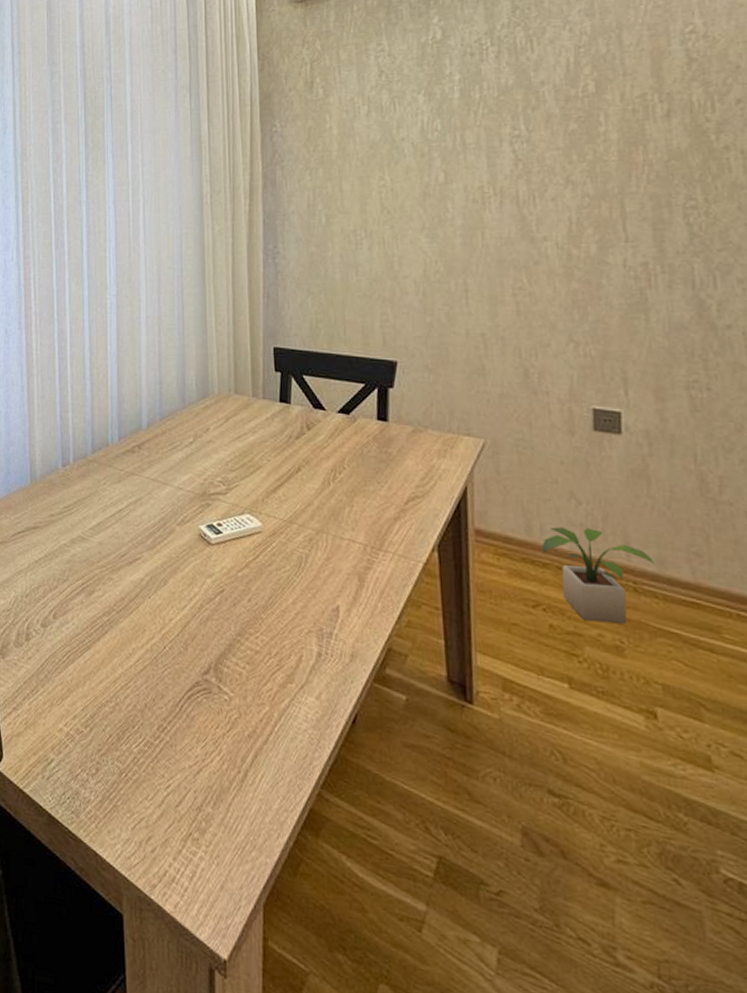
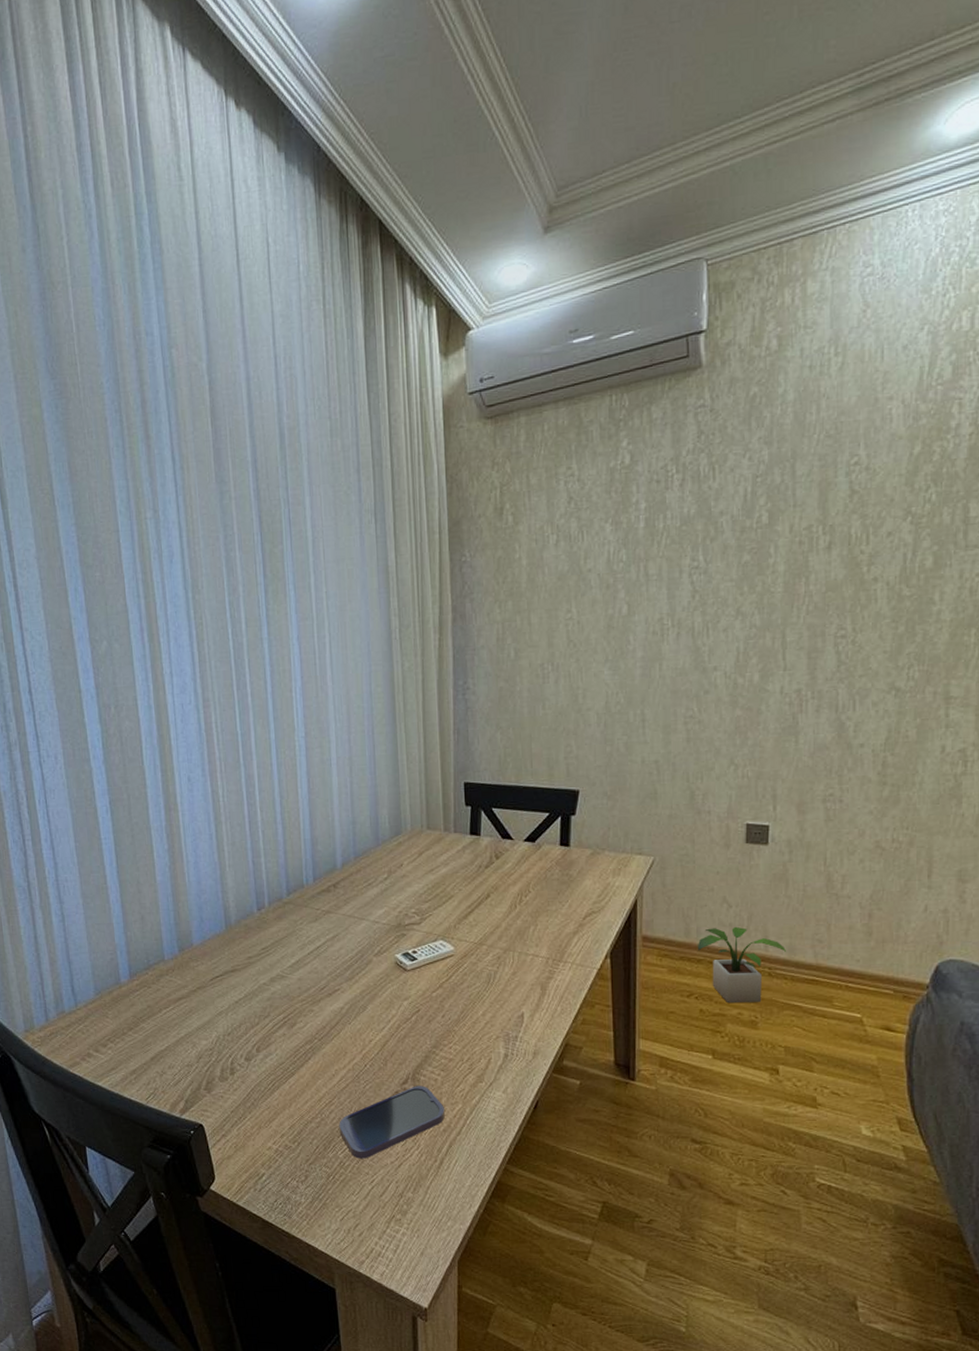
mobile phone: none [134,678,250,758] -> present [339,1086,445,1159]

